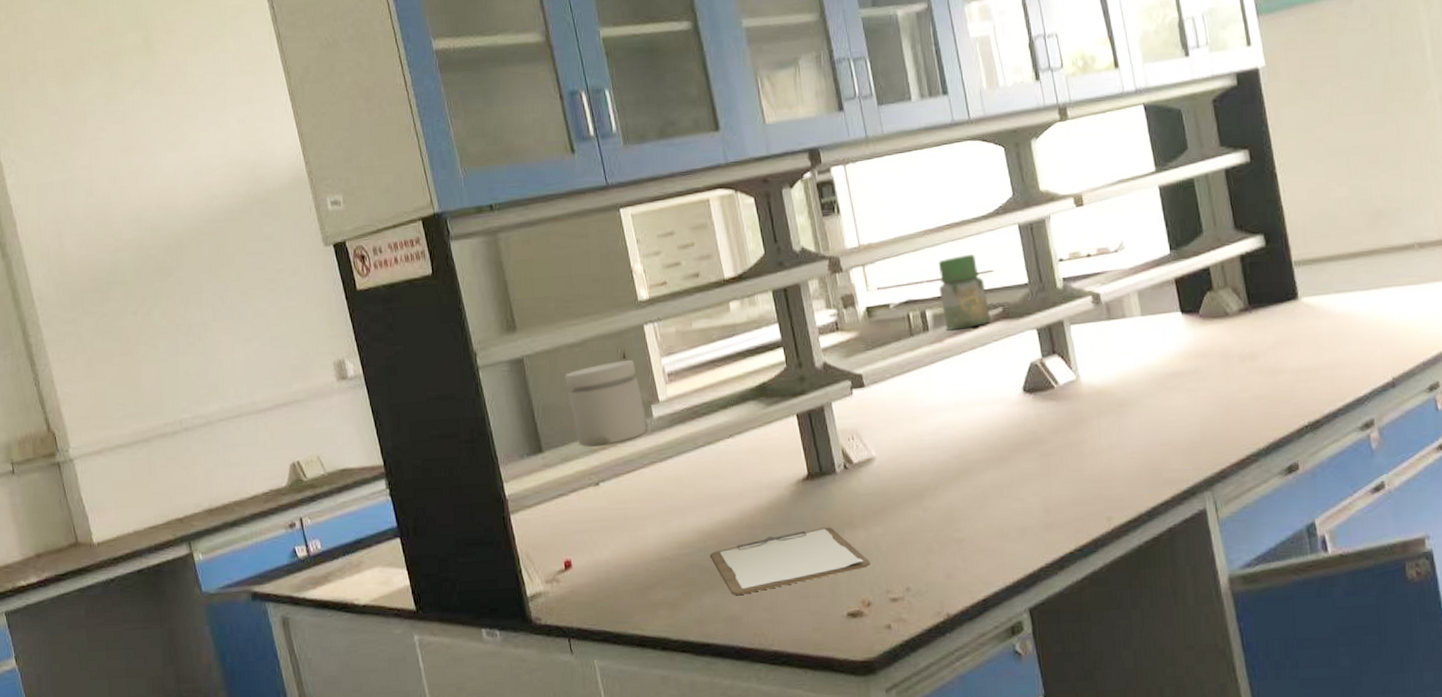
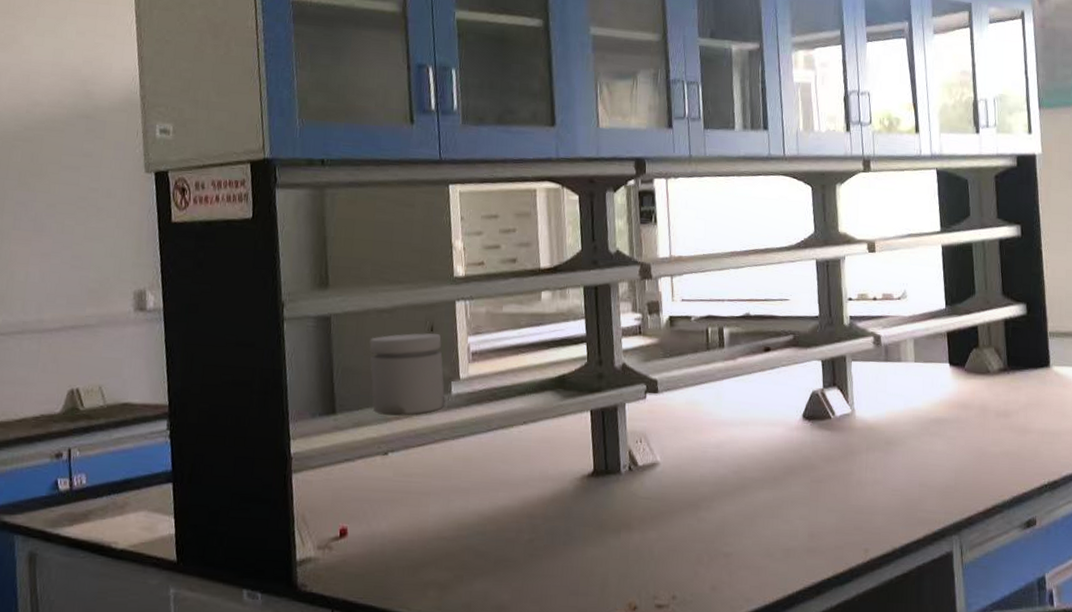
clipboard: present [711,527,870,595] -> none [488,525,642,584]
jar: present [938,255,991,330] -> none [738,281,782,351]

